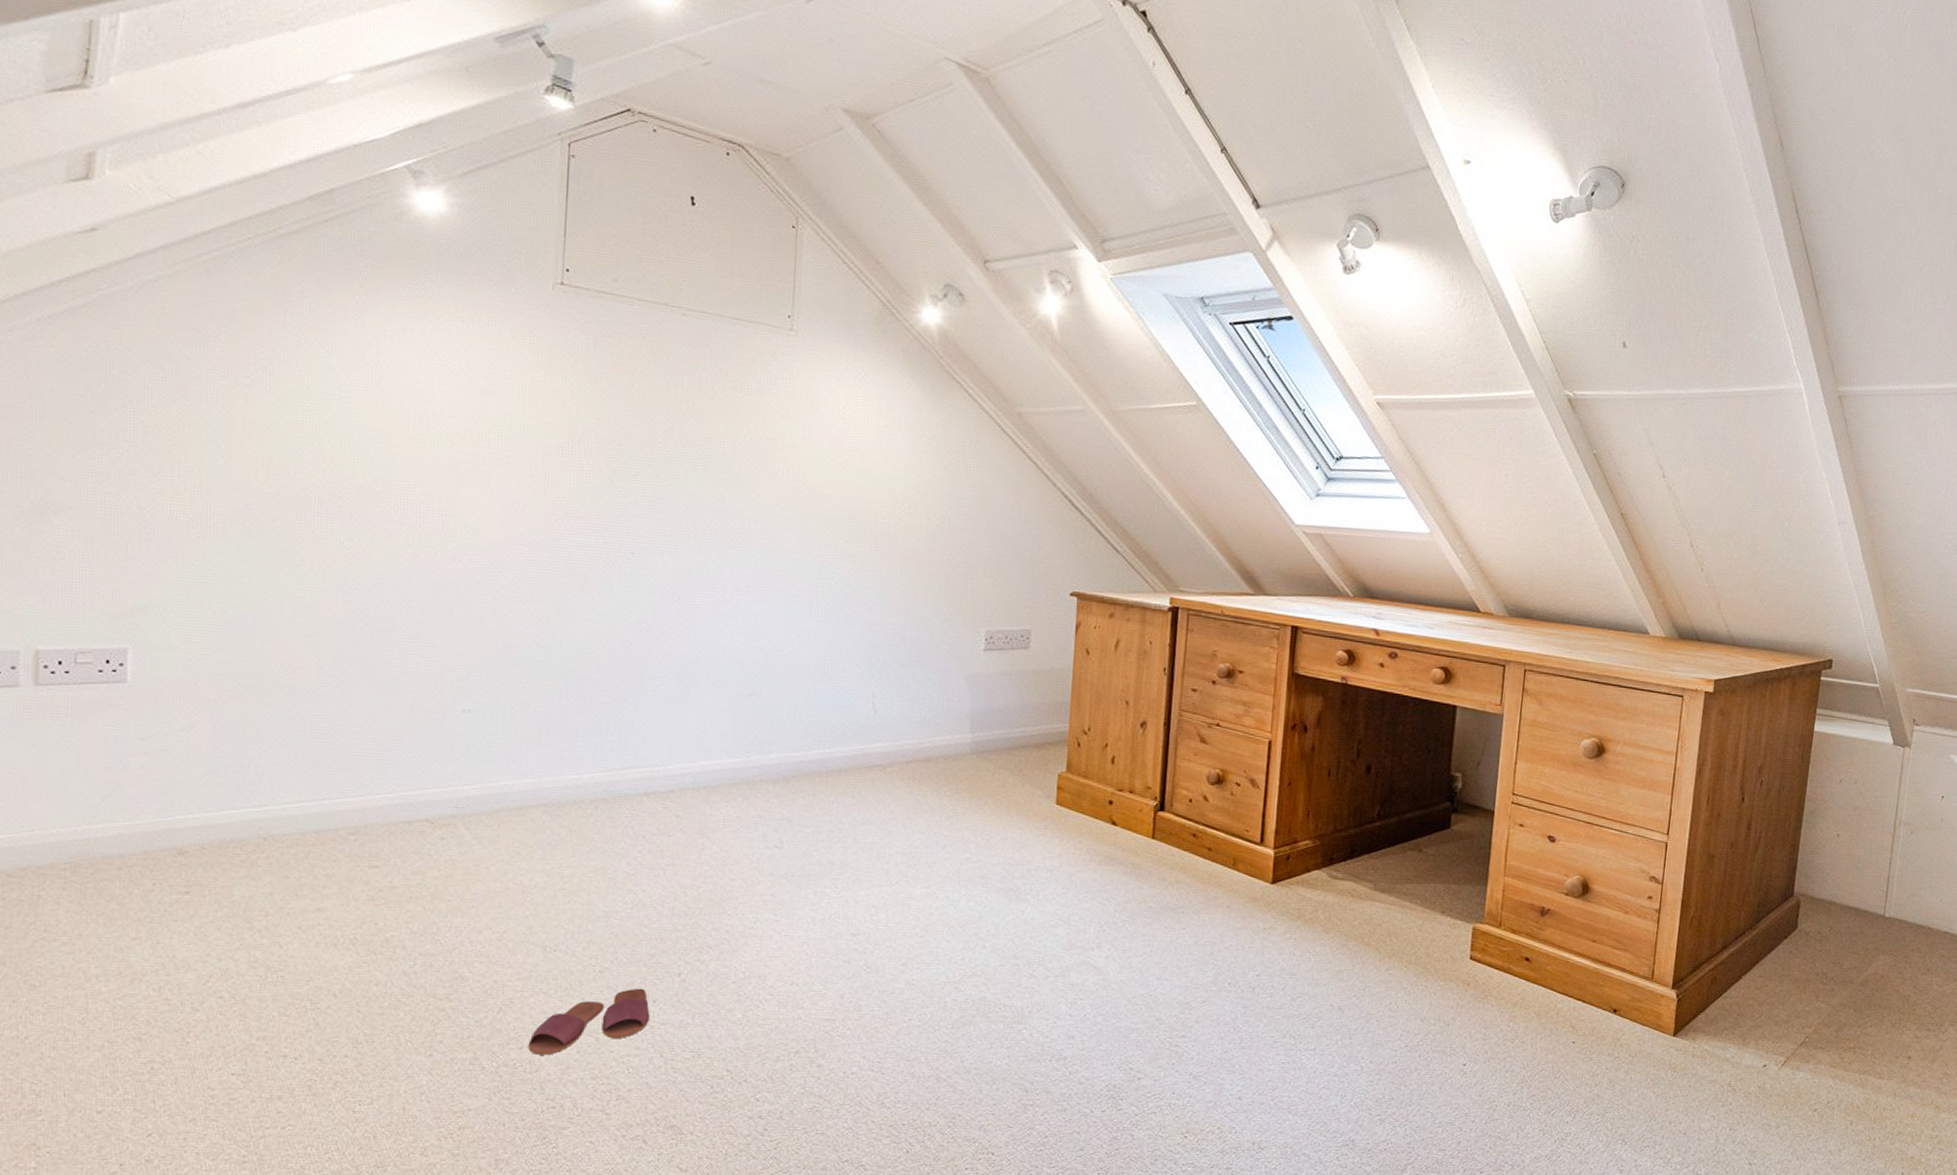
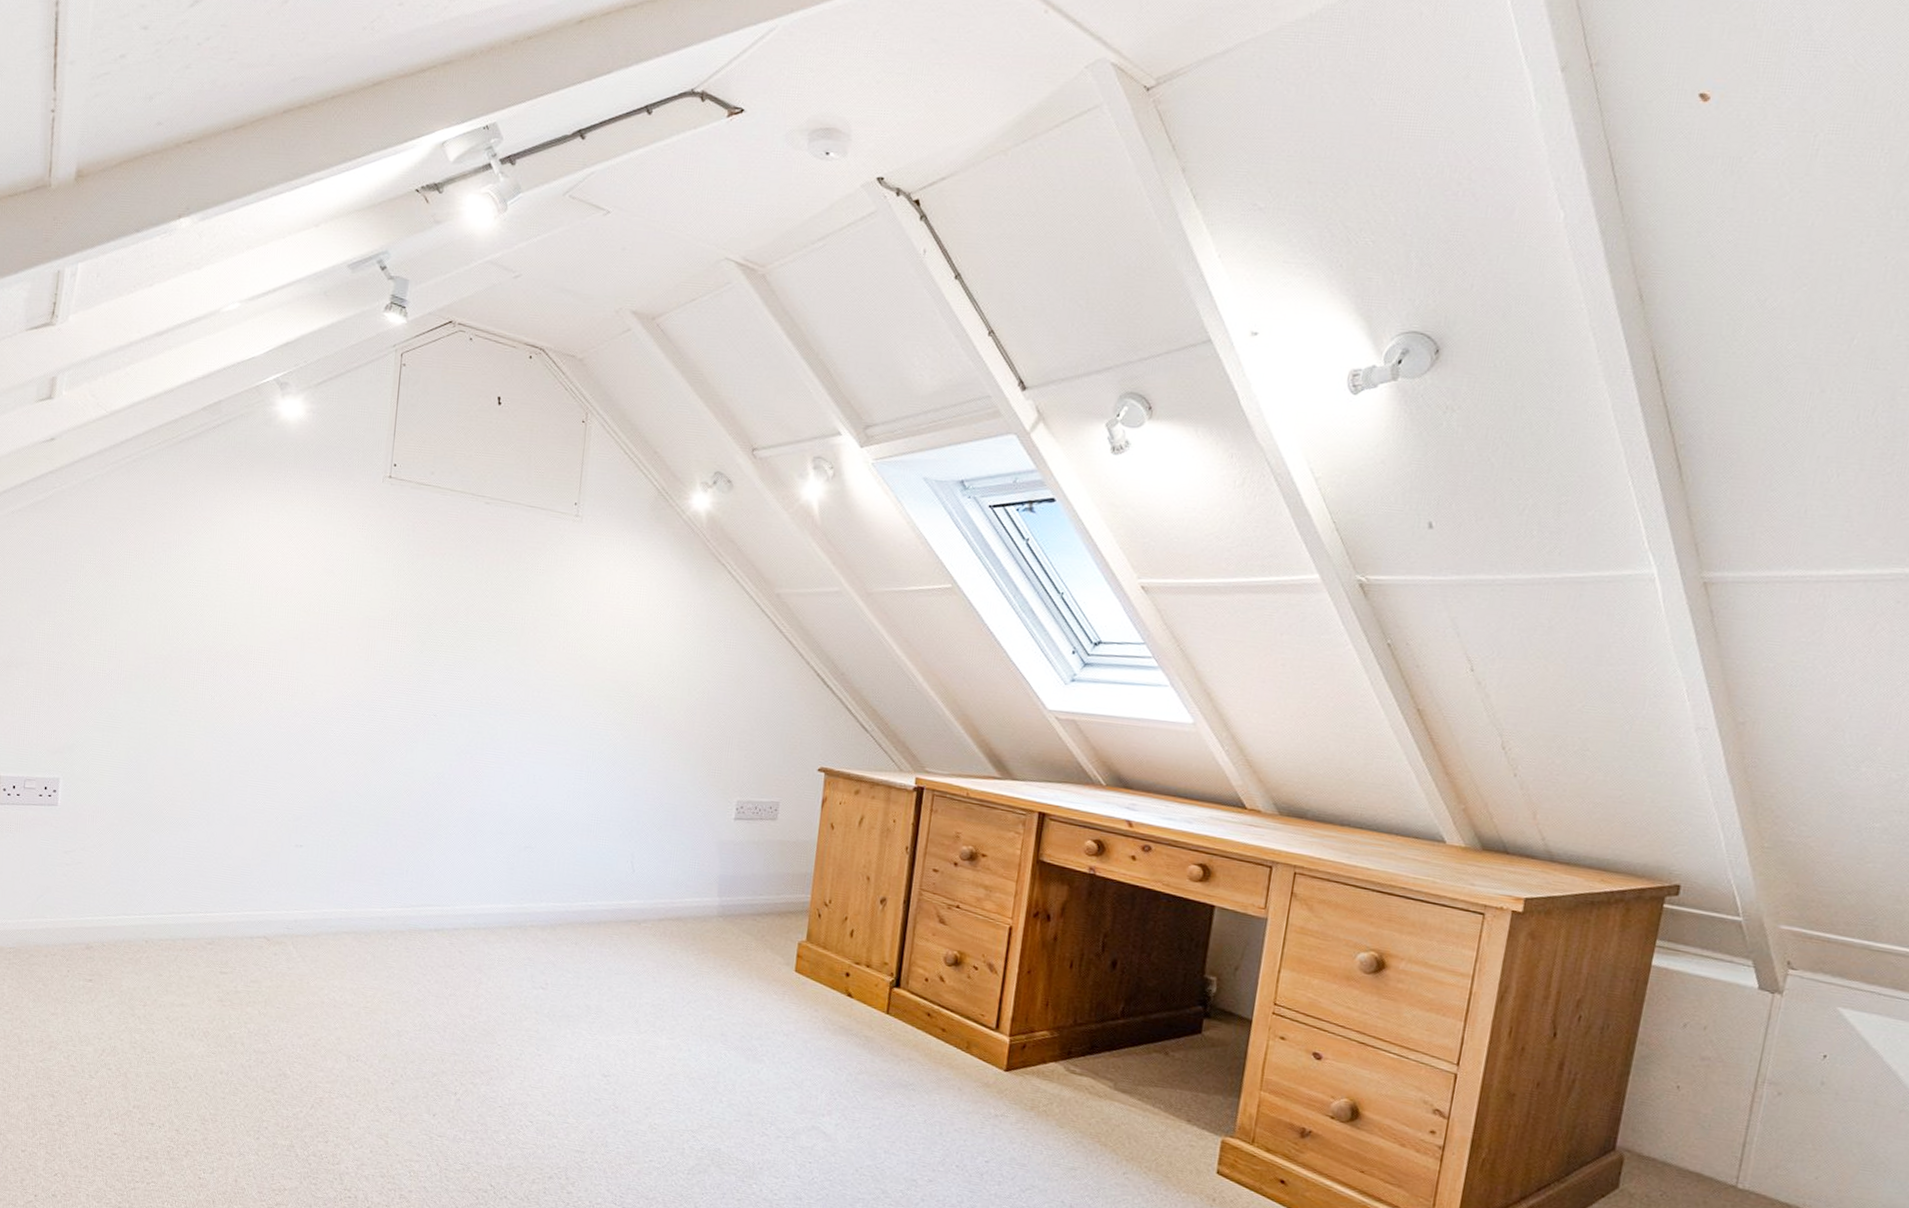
slippers: present [528,988,650,1055] -> none [332,1101,430,1151]

